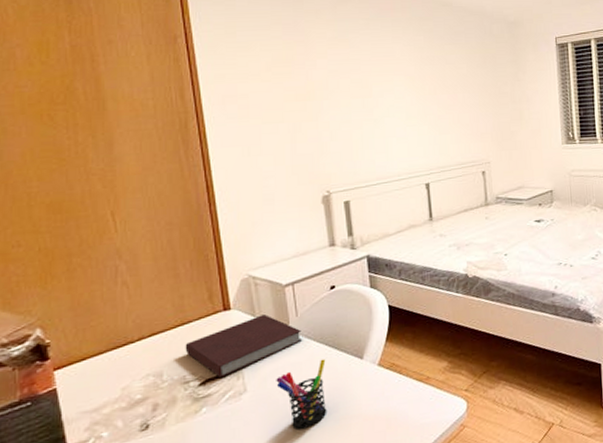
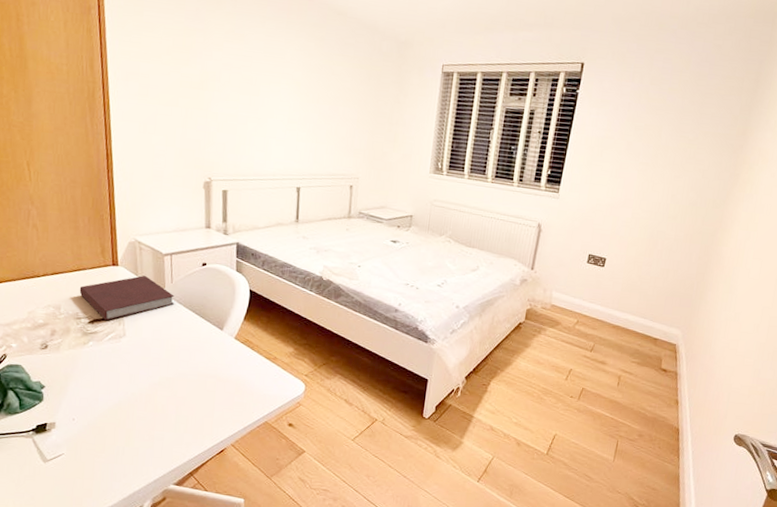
pen holder: present [276,358,327,430] -> none [149,323,192,376]

